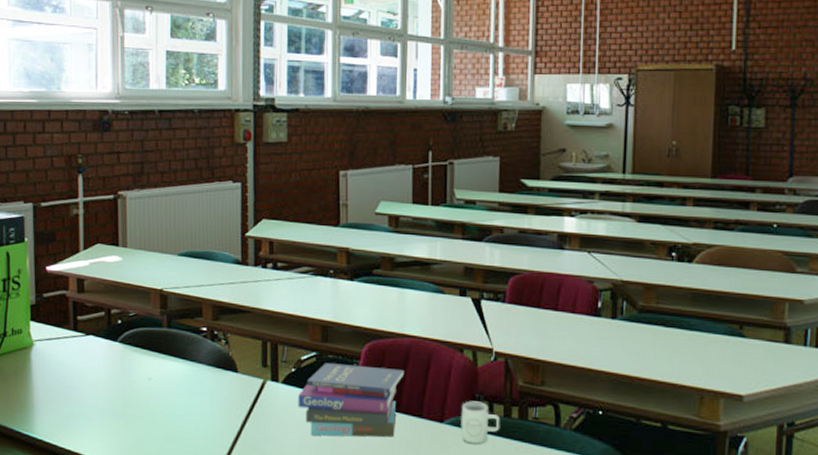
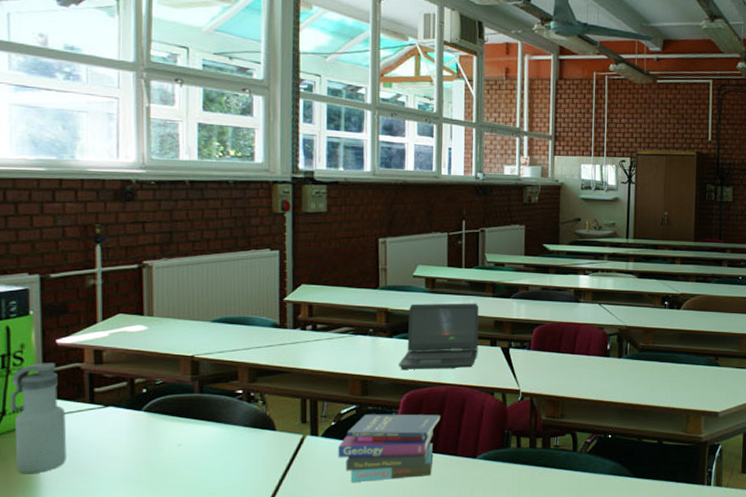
water bottle: none [10,288,55,395] -> present [10,362,67,474]
laptop computer: none [360,244,447,319] -> present [399,303,479,369]
mug: present [460,401,501,444] -> none [491,436,527,474]

